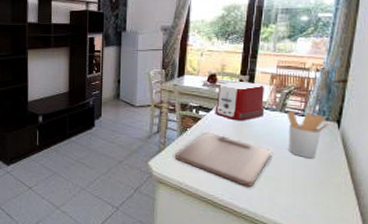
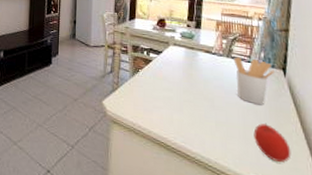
cutting board: present [175,132,272,187] -> none [128,74,222,131]
toaster: present [215,82,265,121] -> none [165,27,213,65]
fruit: none [302,176,339,214] -> present [253,123,291,163]

